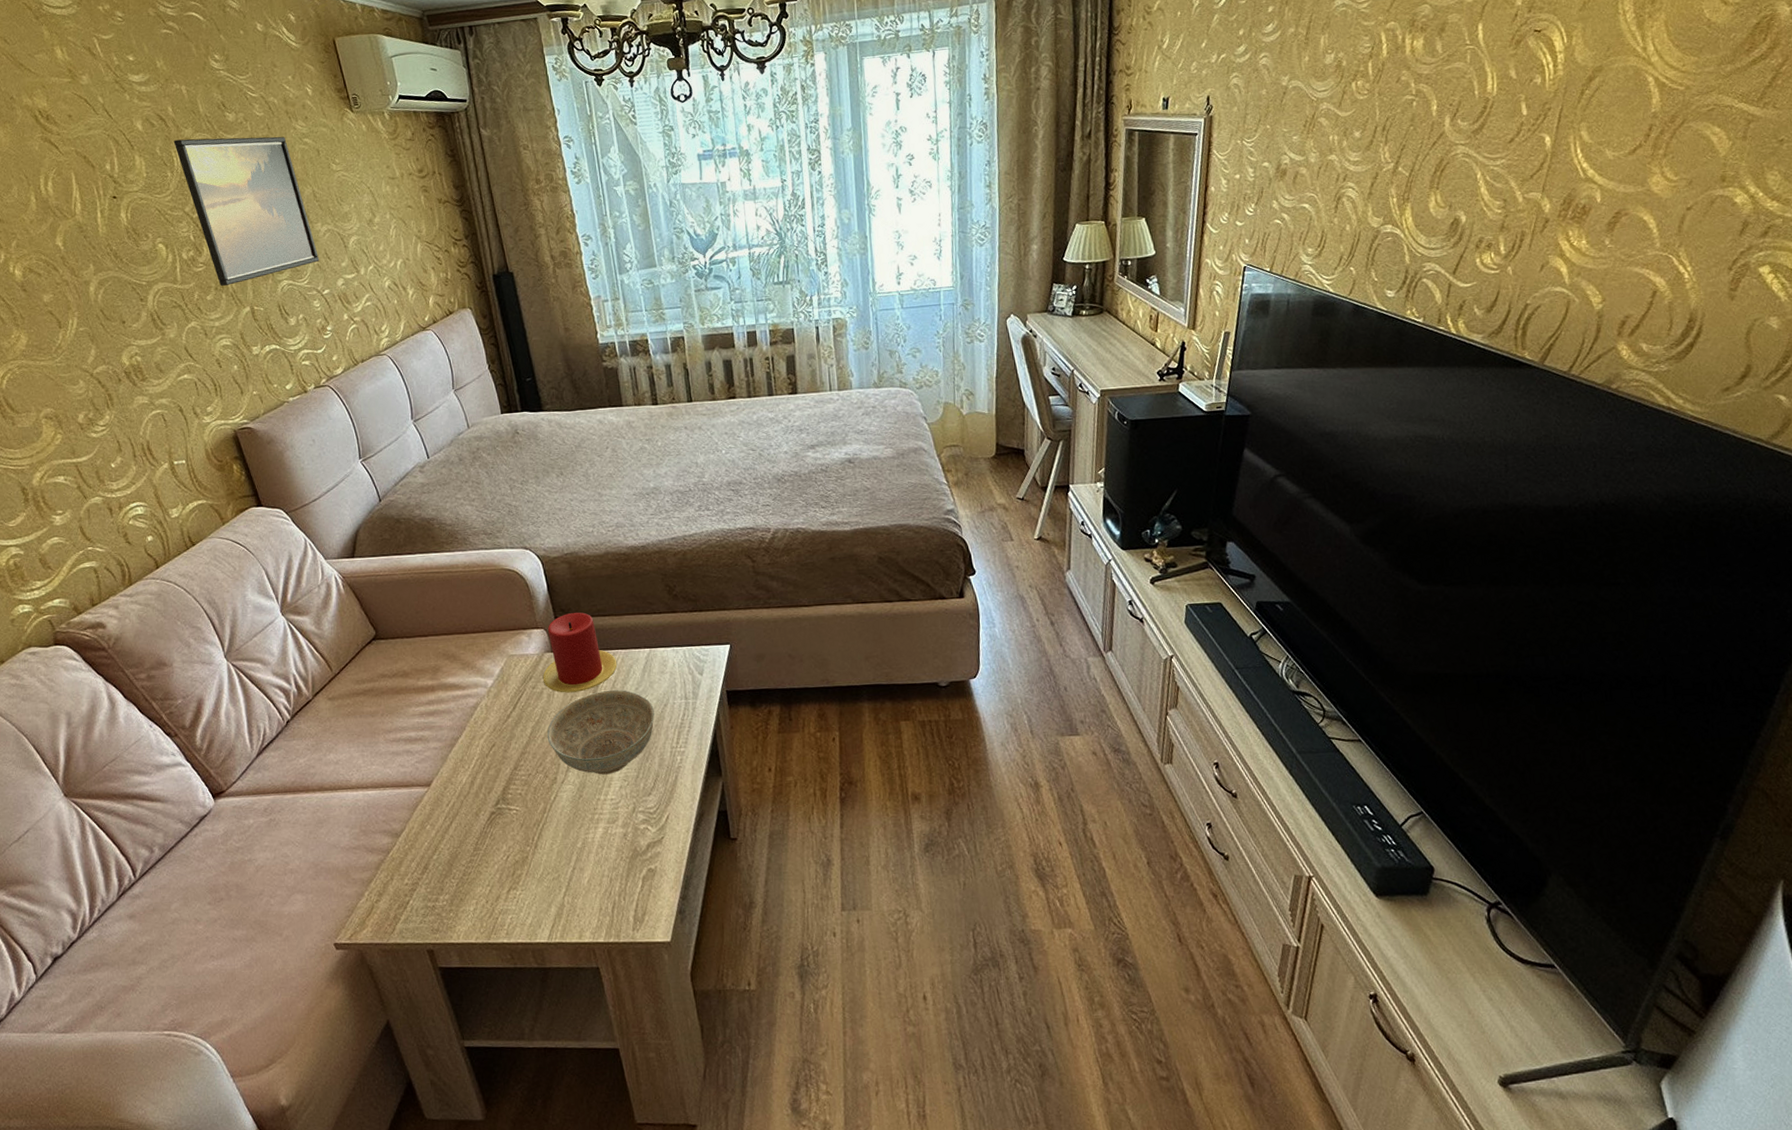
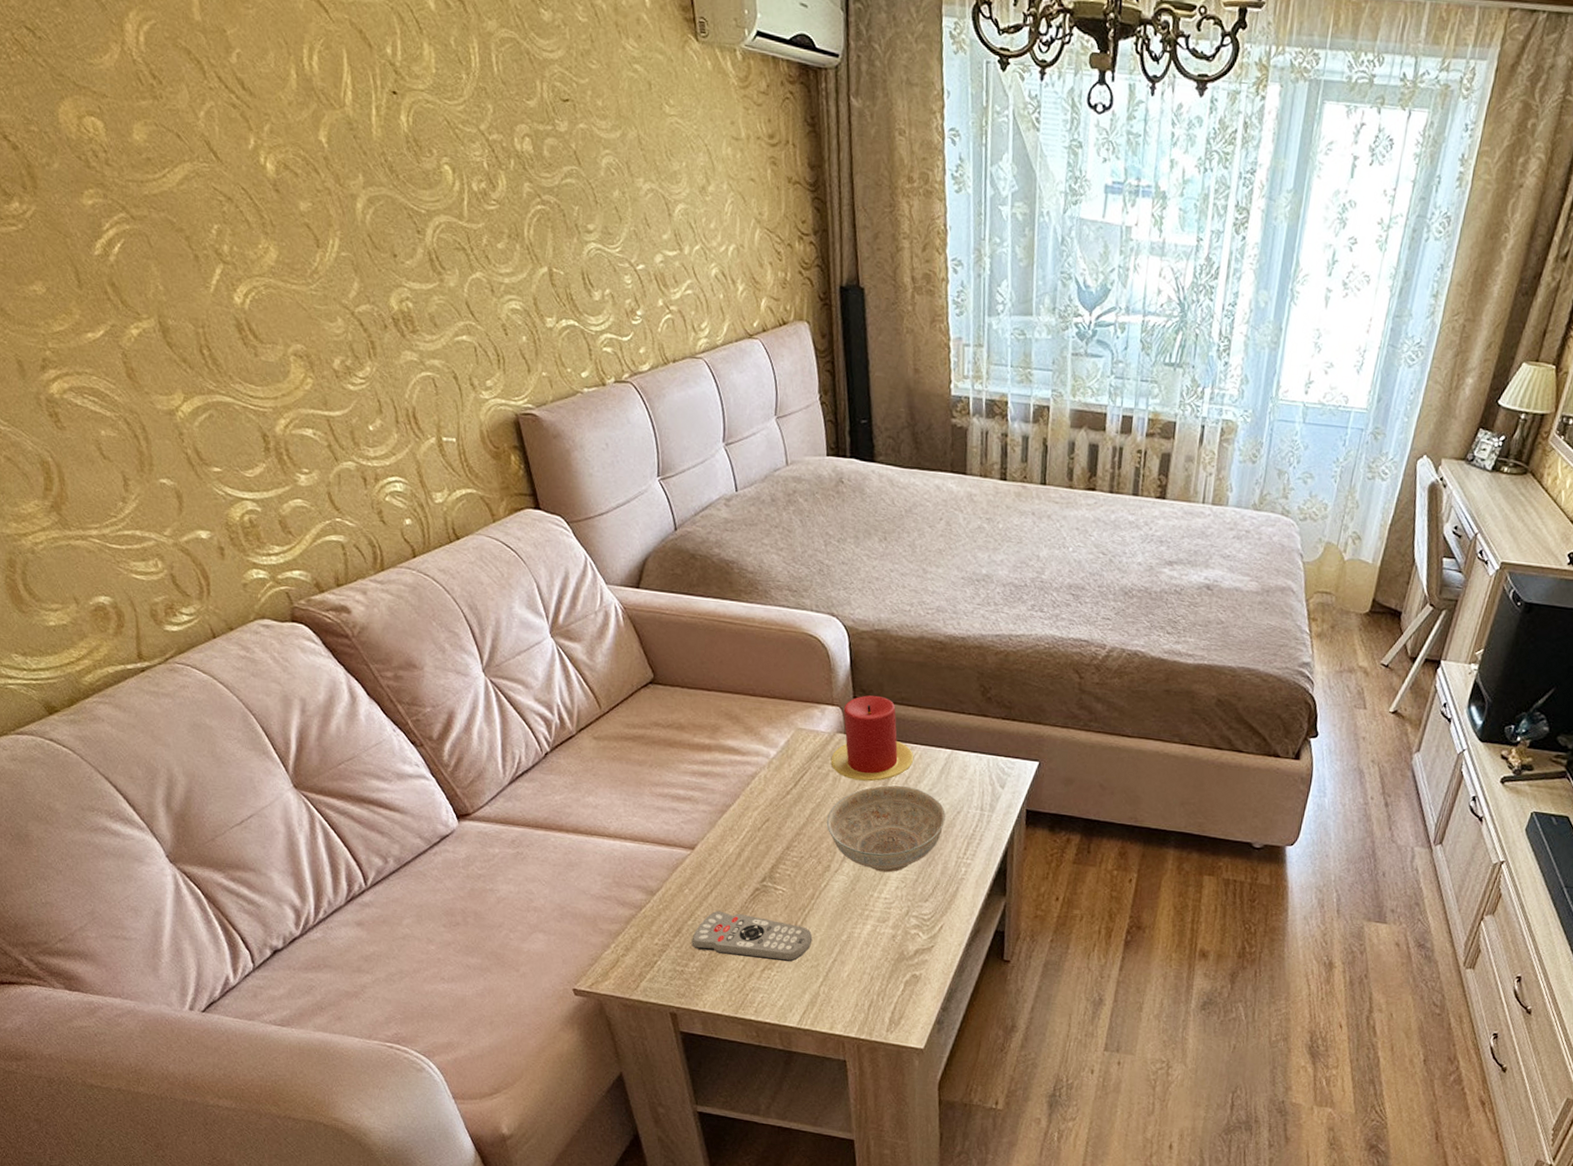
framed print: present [173,136,320,286] -> none [472,32,637,235]
remote control: none [438,839,551,882] -> present [691,910,813,962]

